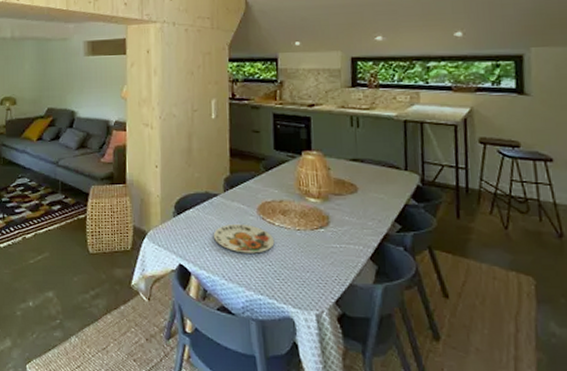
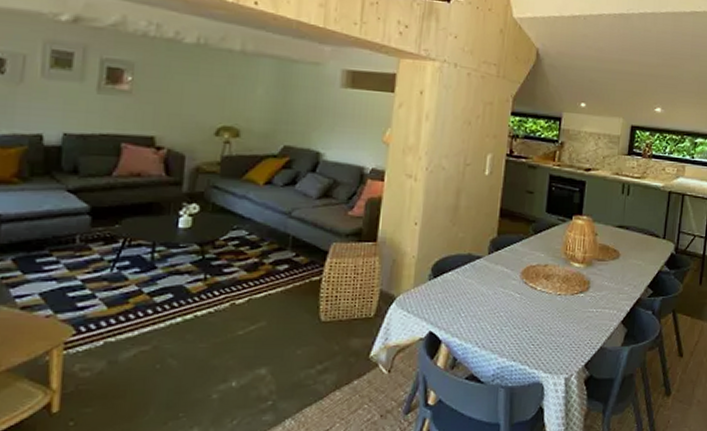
plate: present [213,224,275,254] -> none [470,289,535,319]

